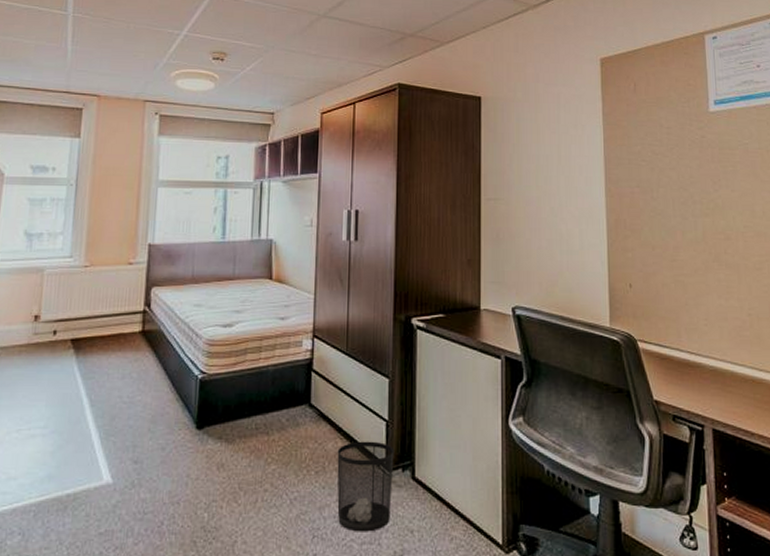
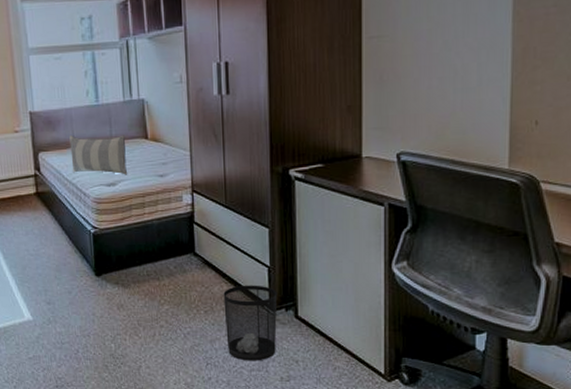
pillow: none [186,271,249,316] -> present [69,135,128,175]

